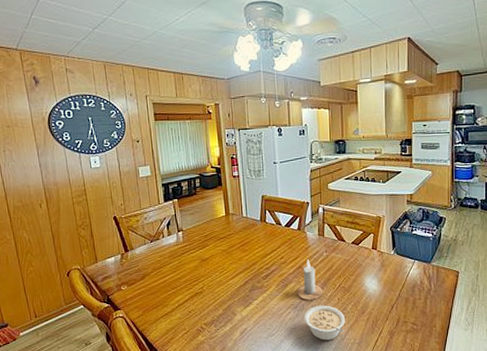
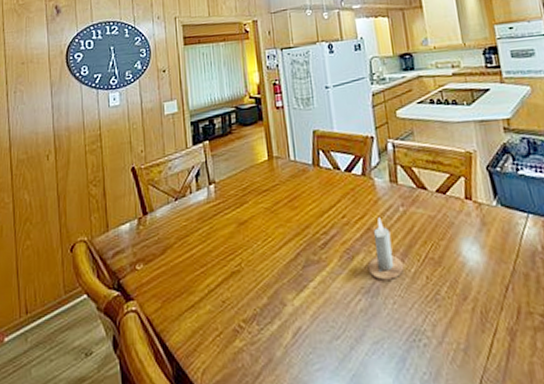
legume: present [304,305,346,341] -> none [380,287,442,346]

